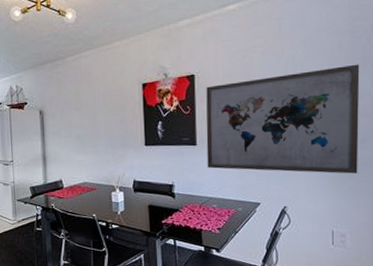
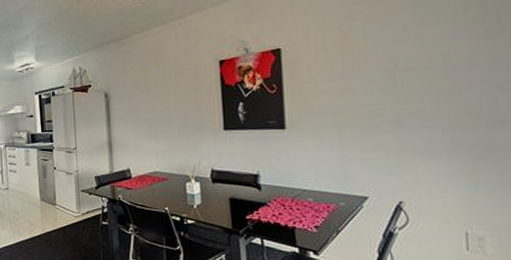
wall art: present [206,64,360,174] -> none [295,27,498,162]

